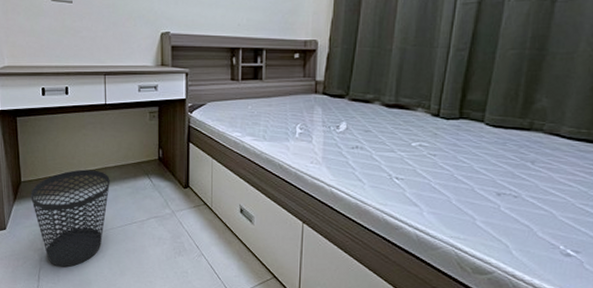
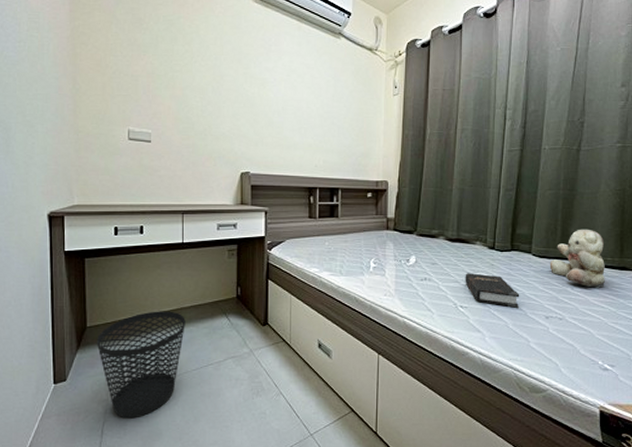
hardback book: none [402,142,467,182] -> present [465,273,520,308]
teddy bear: none [505,95,580,164] -> present [549,229,605,288]

